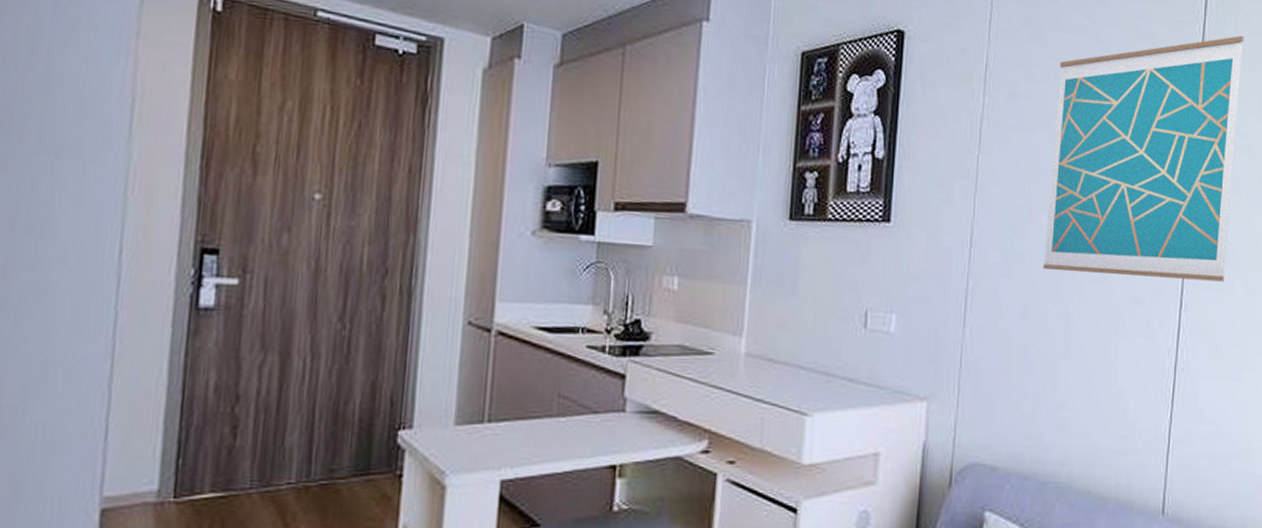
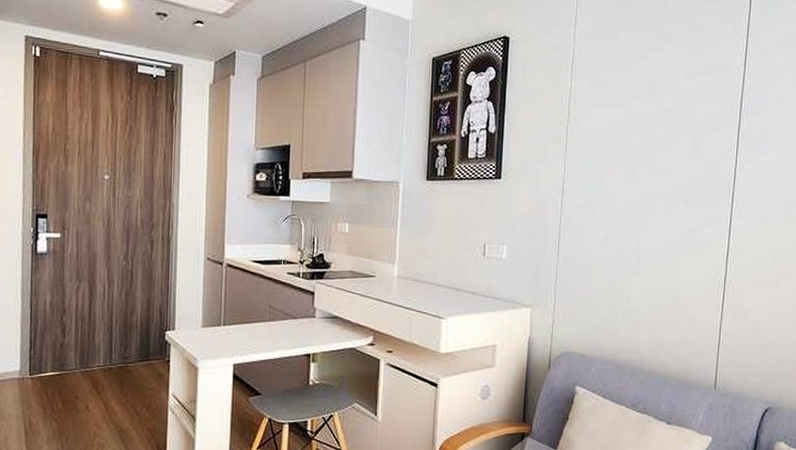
wall art: present [1043,35,1244,282] -> none [619,21,783,214]

